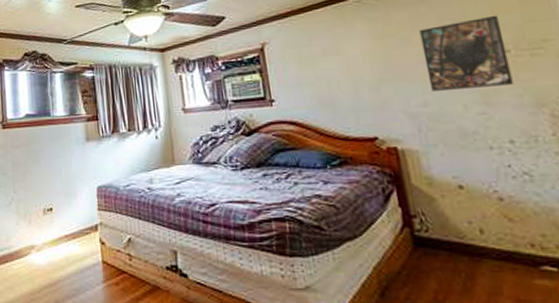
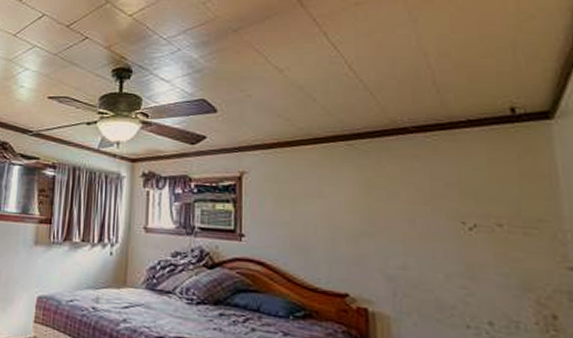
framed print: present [419,15,514,91] -> none [410,184,501,262]

